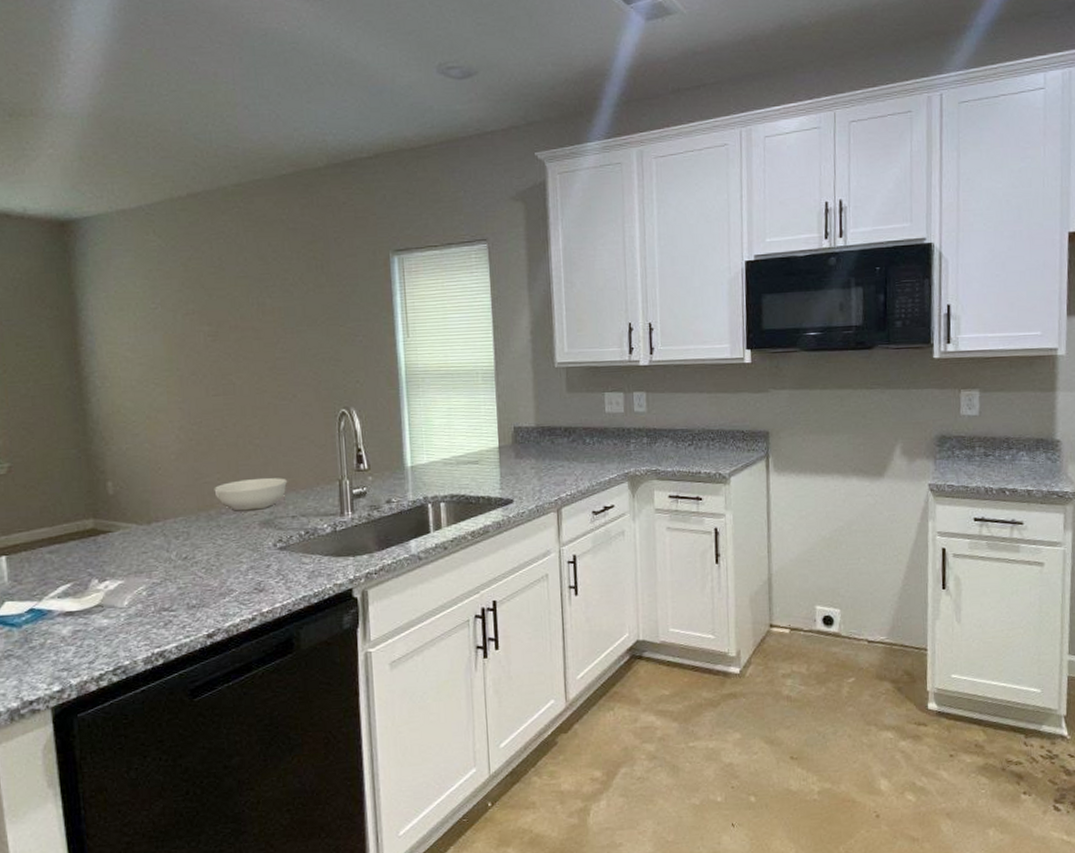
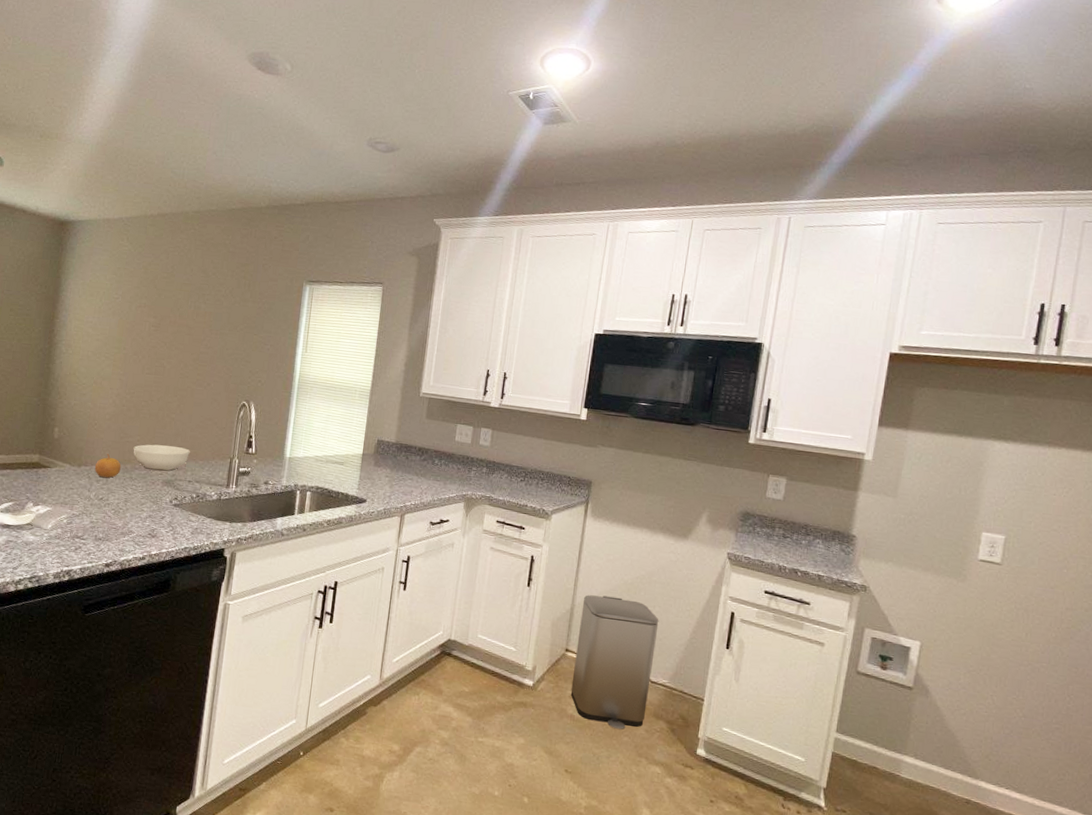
fruit: none [169,501,204,532] -> present [94,453,121,478]
pedal bin: none [780,556,868,701] -> present [570,595,659,730]

